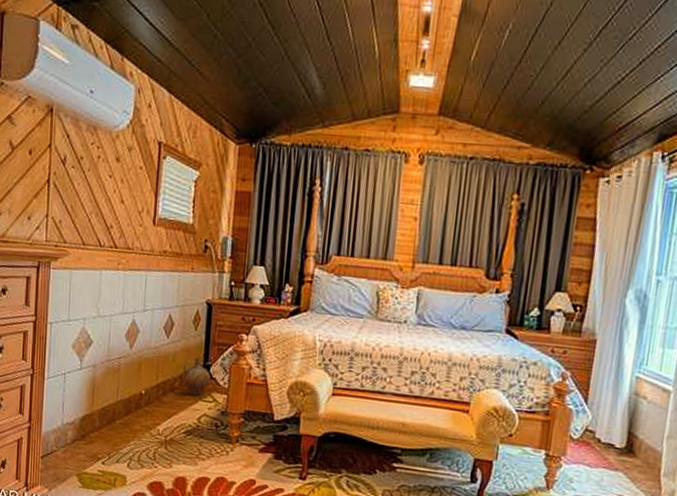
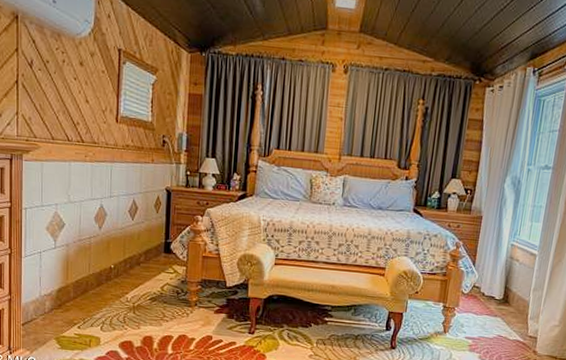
ceramic jug: present [182,357,210,397] -> none [147,236,171,269]

